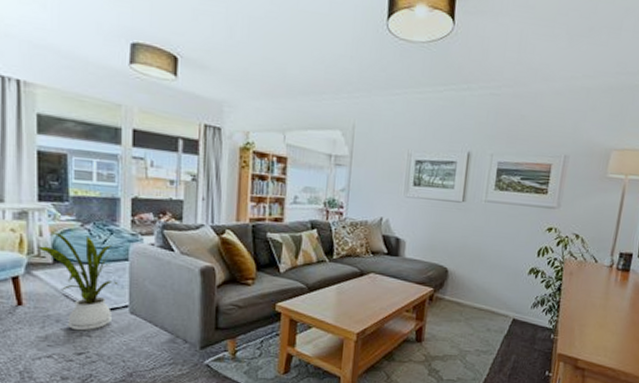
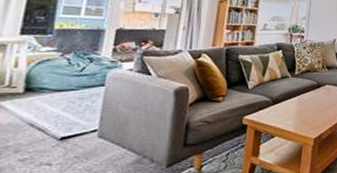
house plant: present [37,231,119,331] -> none [9,62,92,160]

